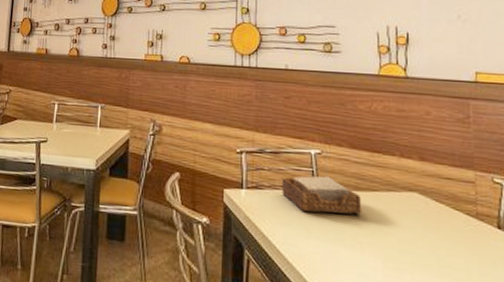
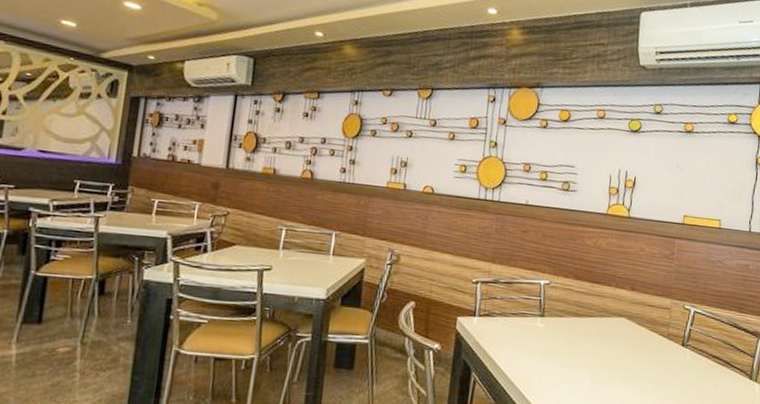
napkin holder: present [282,176,362,215] -> none [511,304,579,338]

